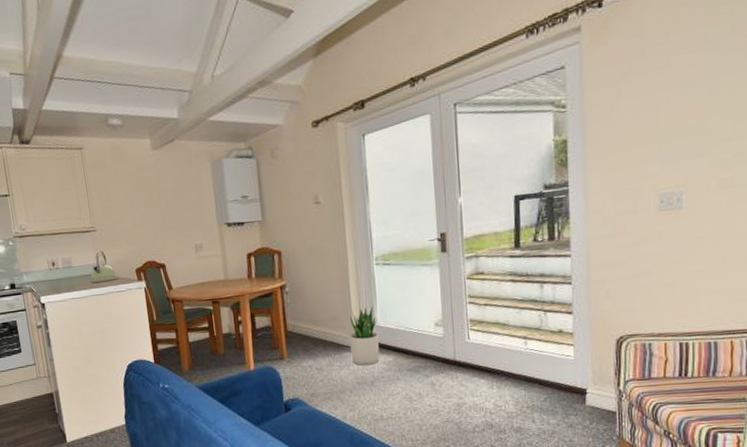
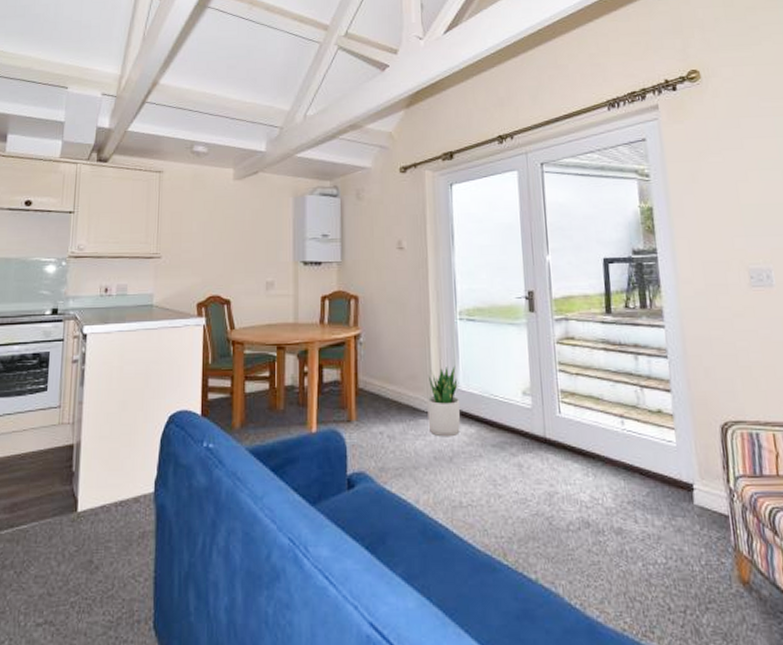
kettle: present [90,251,119,283] -> none [143,280,177,316]

